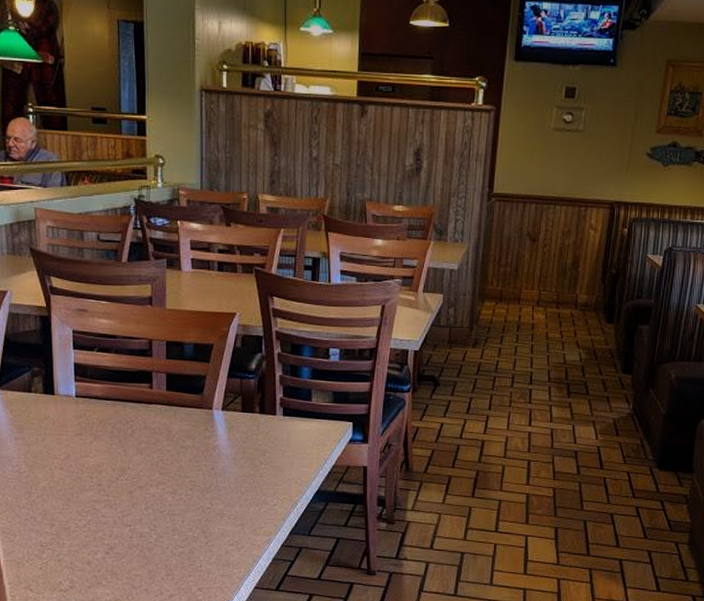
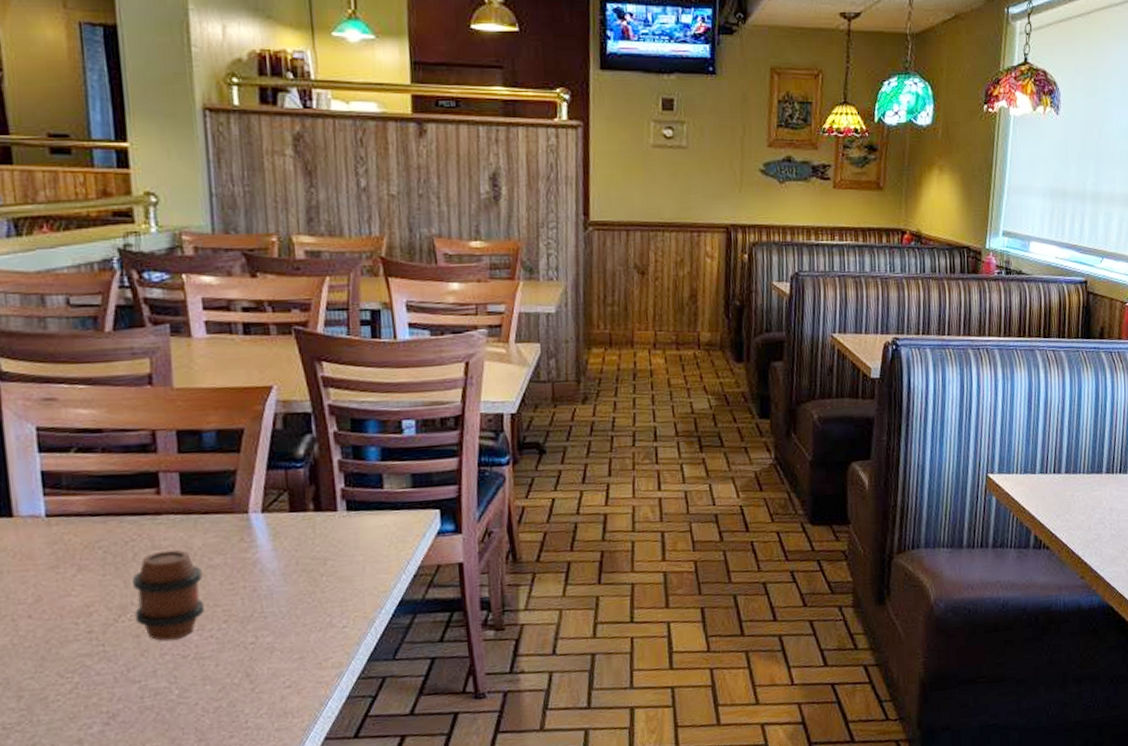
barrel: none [130,431,177,498] -> present [133,549,204,641]

